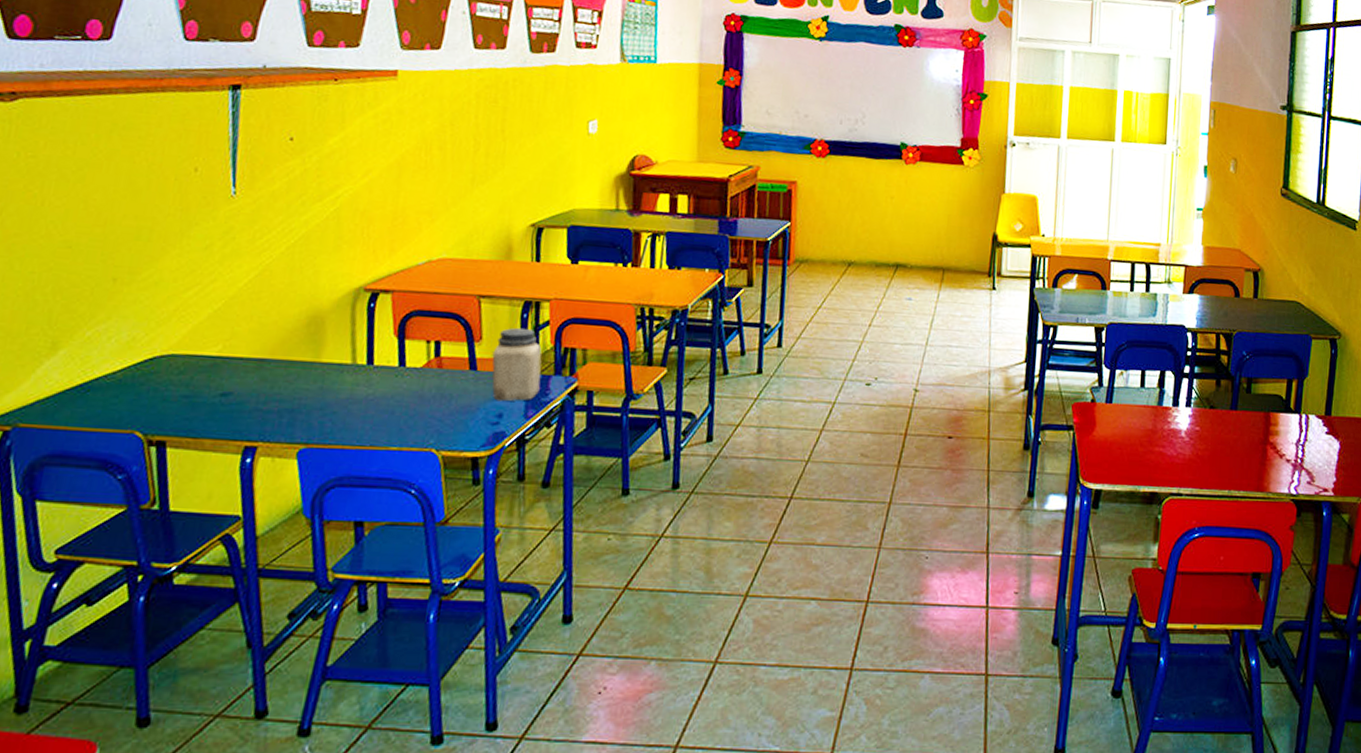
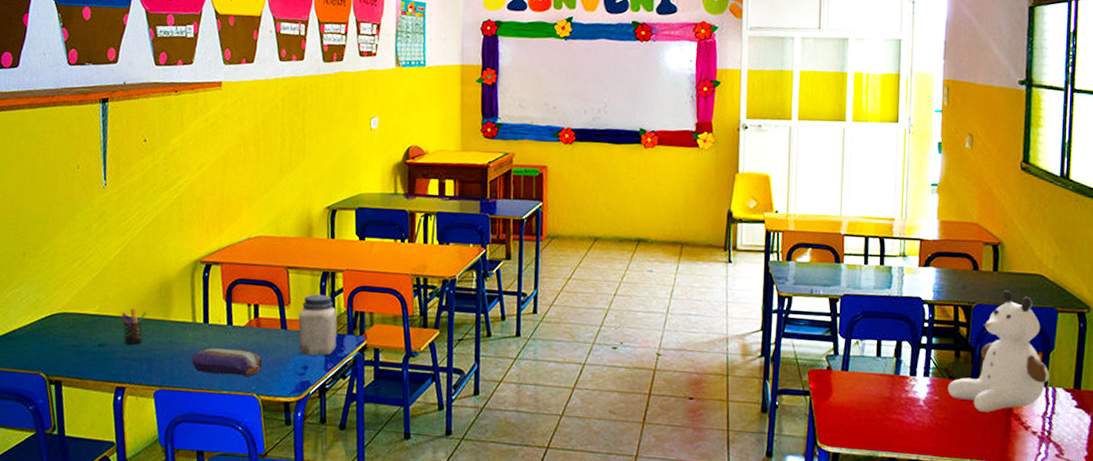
pen holder: none [253,347,289,393] -> present [121,308,146,345]
pencil case: none [349,394,445,428] -> present [191,347,263,377]
stuffed animal: none [1208,317,1304,442] -> present [947,290,1050,413]

